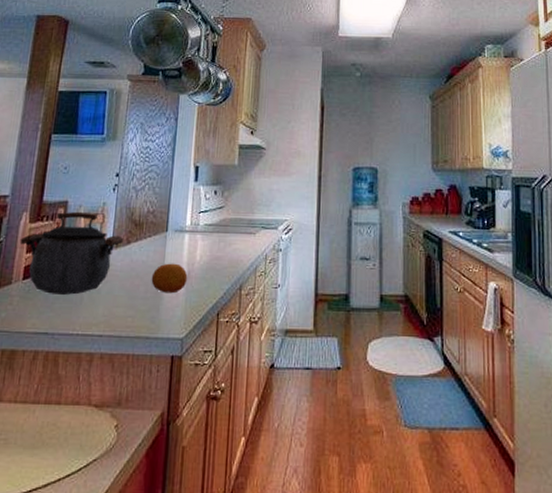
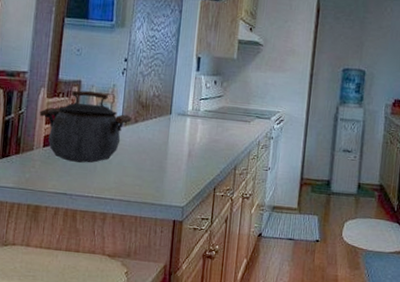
fruit: present [151,263,188,294] -> none [156,142,189,169]

